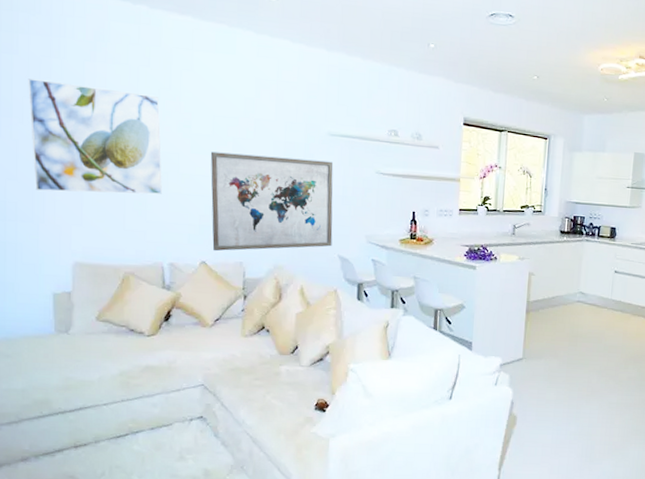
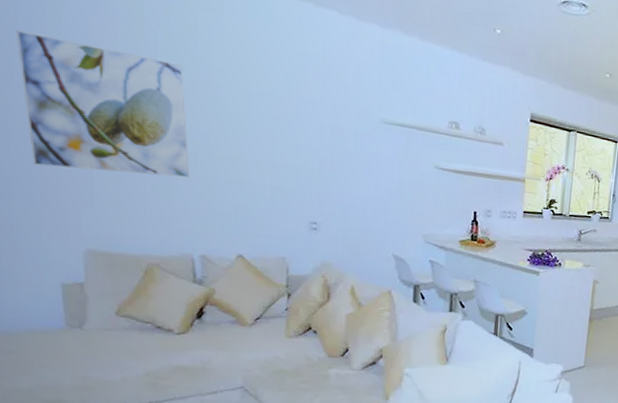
wall art: present [210,151,334,252] -> none [246,132,388,245]

